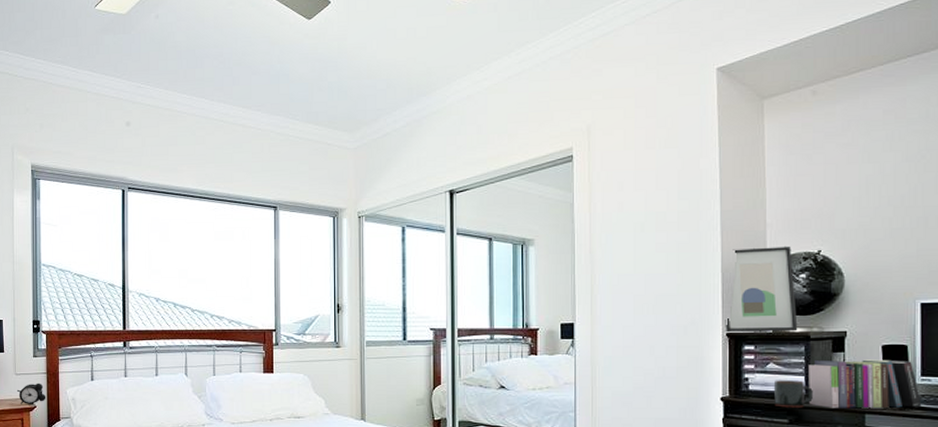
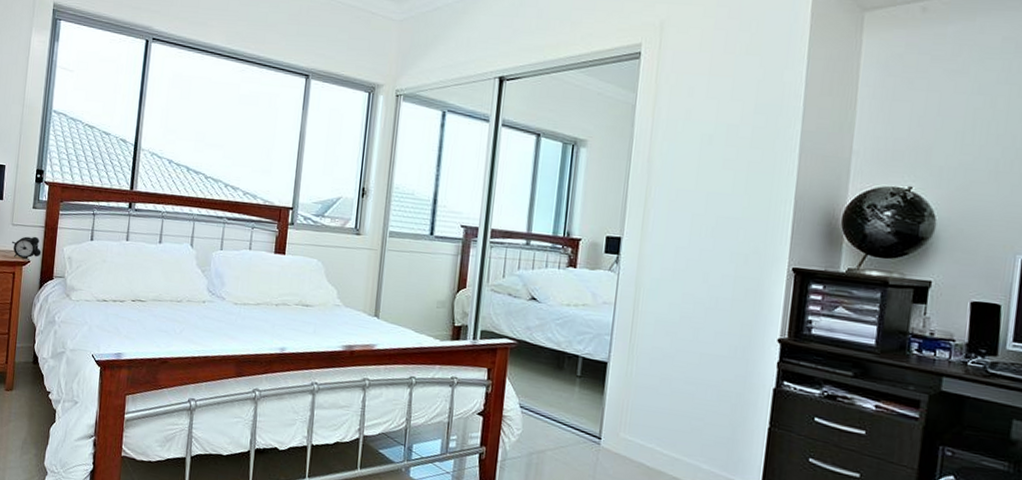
picture frame: present [725,246,798,333] -> none [791,175,878,275]
mug: present [773,380,813,408] -> none [838,326,885,361]
books: present [808,359,922,409] -> none [878,310,1010,377]

